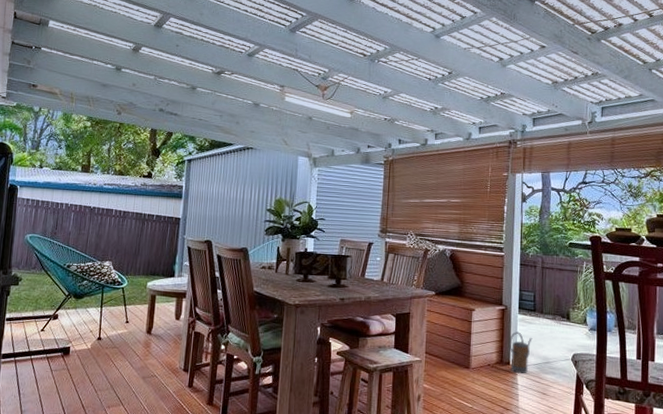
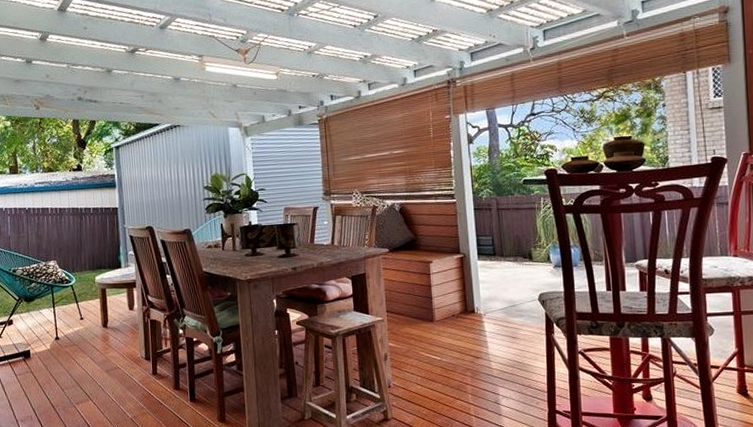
watering can: present [508,332,533,374] -> none [471,278,496,321]

